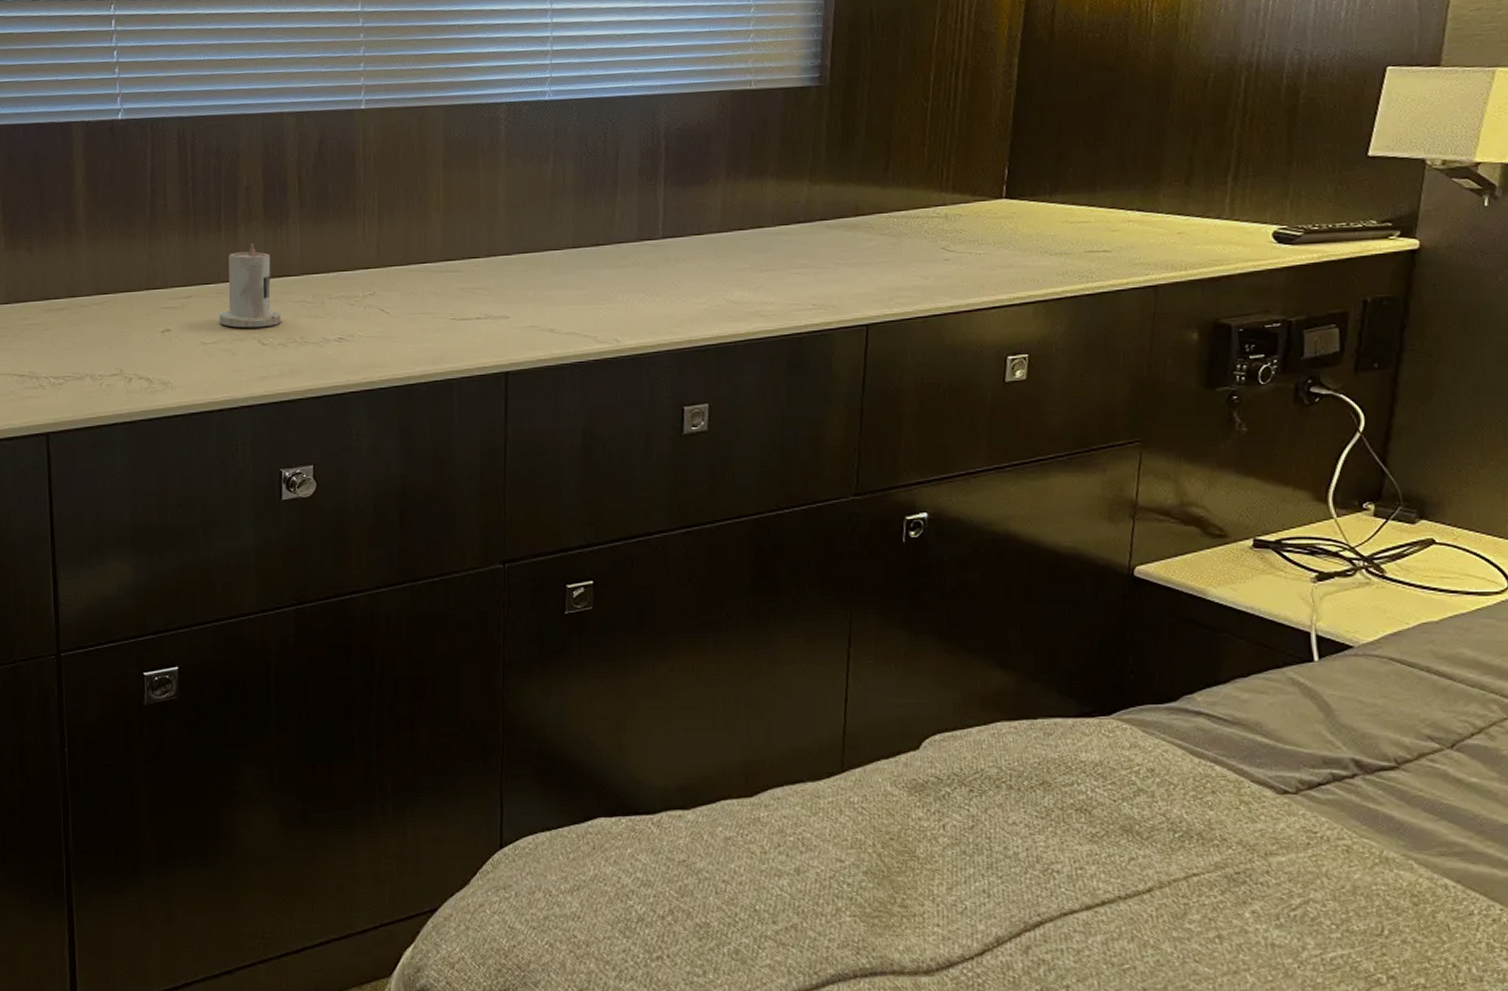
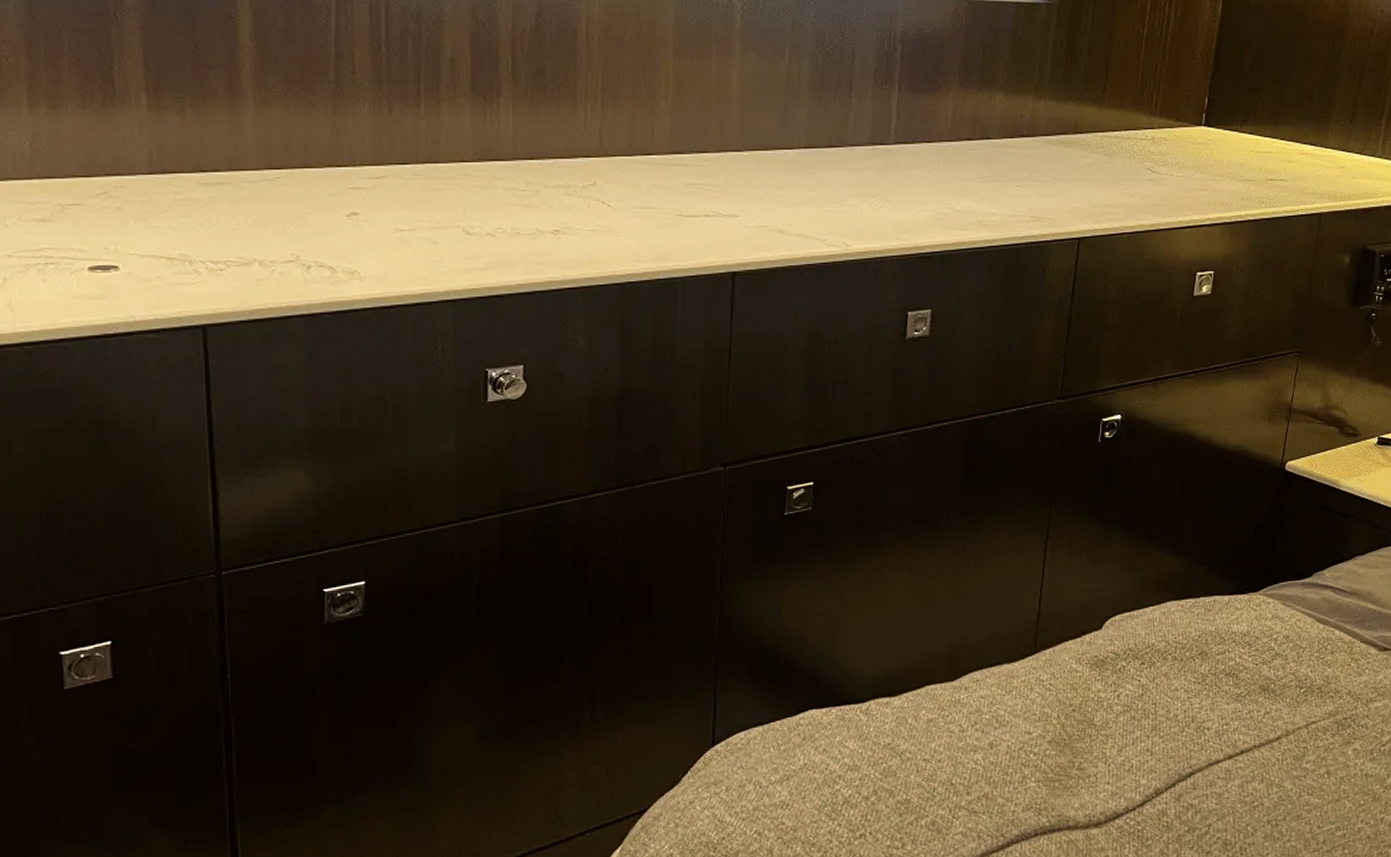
candle: present [219,243,282,328] -> none [417,122,490,215]

